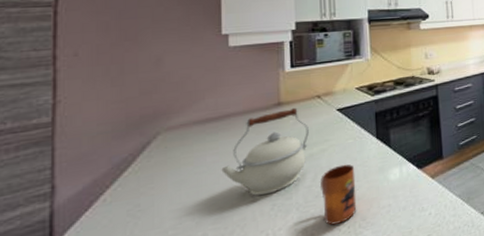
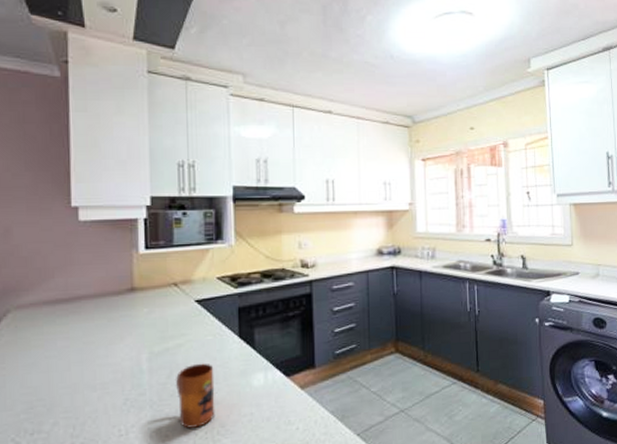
kettle: present [221,107,309,196] -> none [72,294,164,388]

